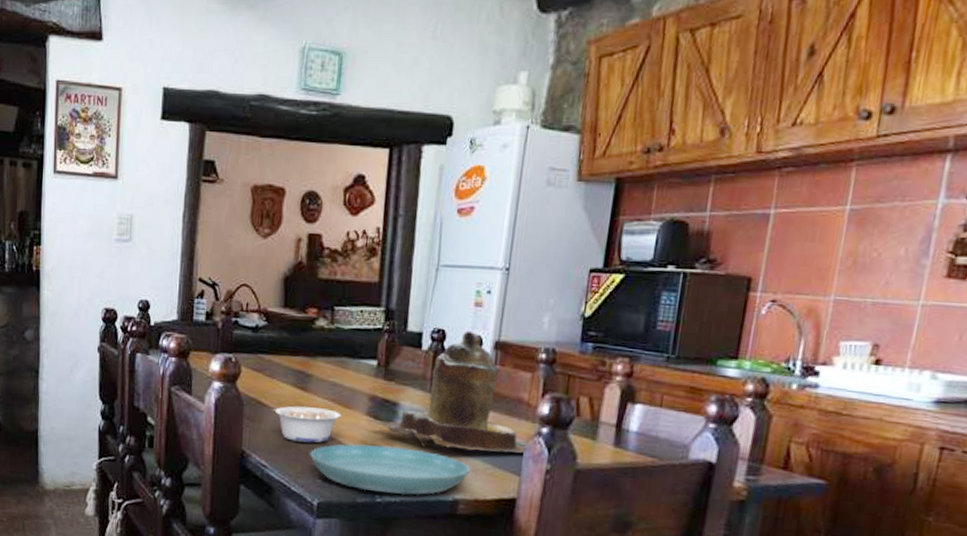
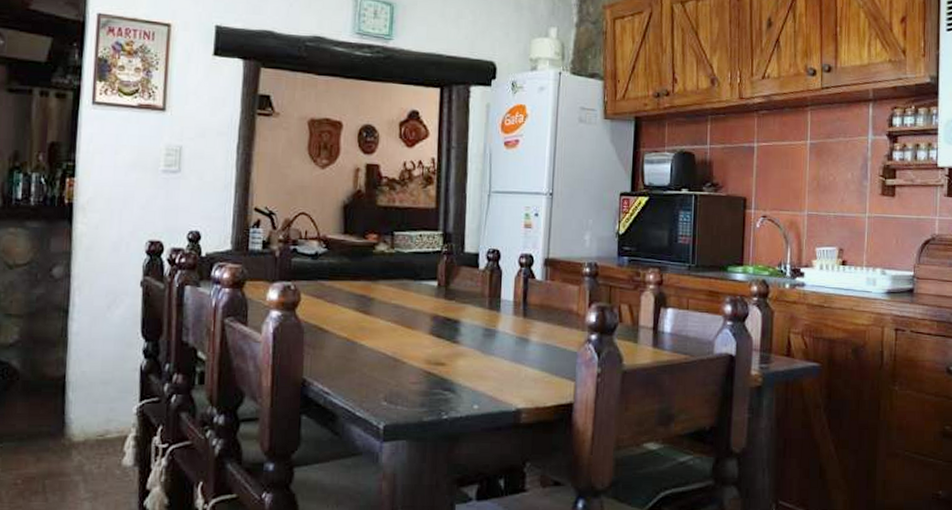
legume: present [270,406,341,443] -> none [332,330,405,366]
saucer: present [310,443,471,495] -> none [374,362,531,410]
teapot: present [366,330,527,453] -> none [430,250,579,362]

